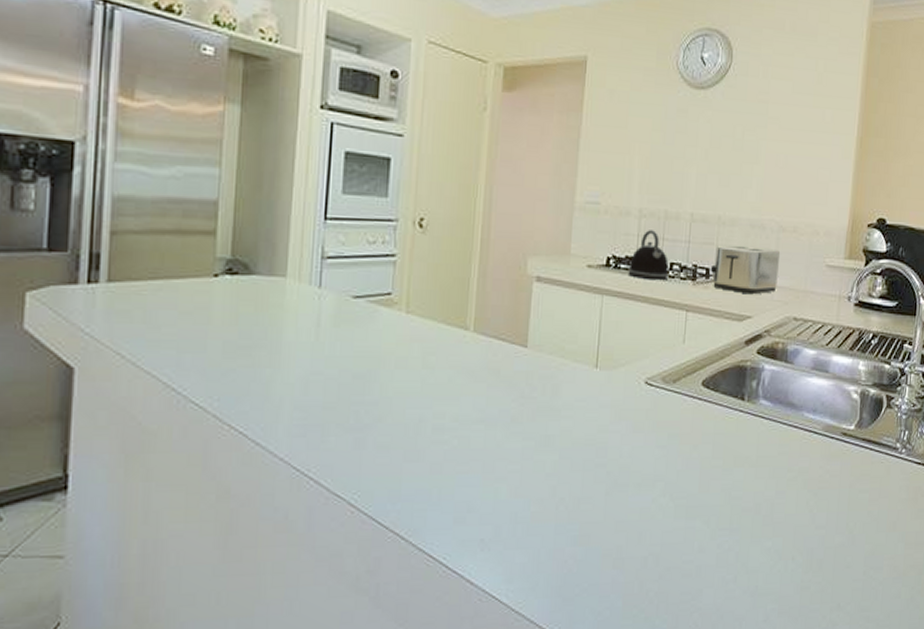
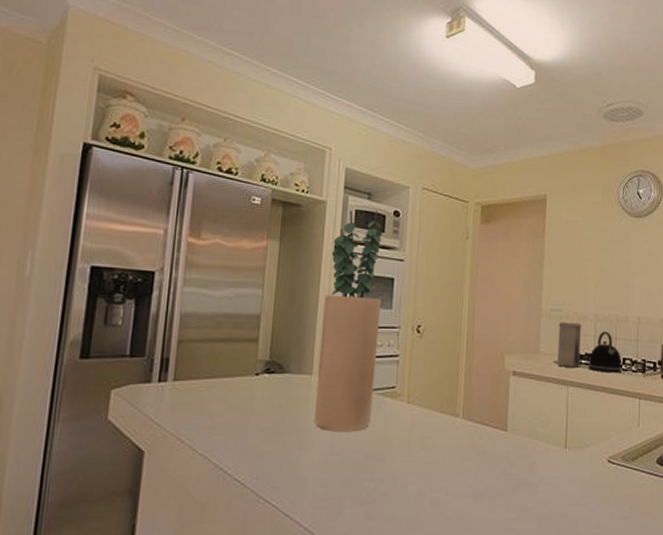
vase: none [290,68,377,347] -> present [314,211,383,432]
canister: none [590,218,623,273] -> present [556,322,582,367]

